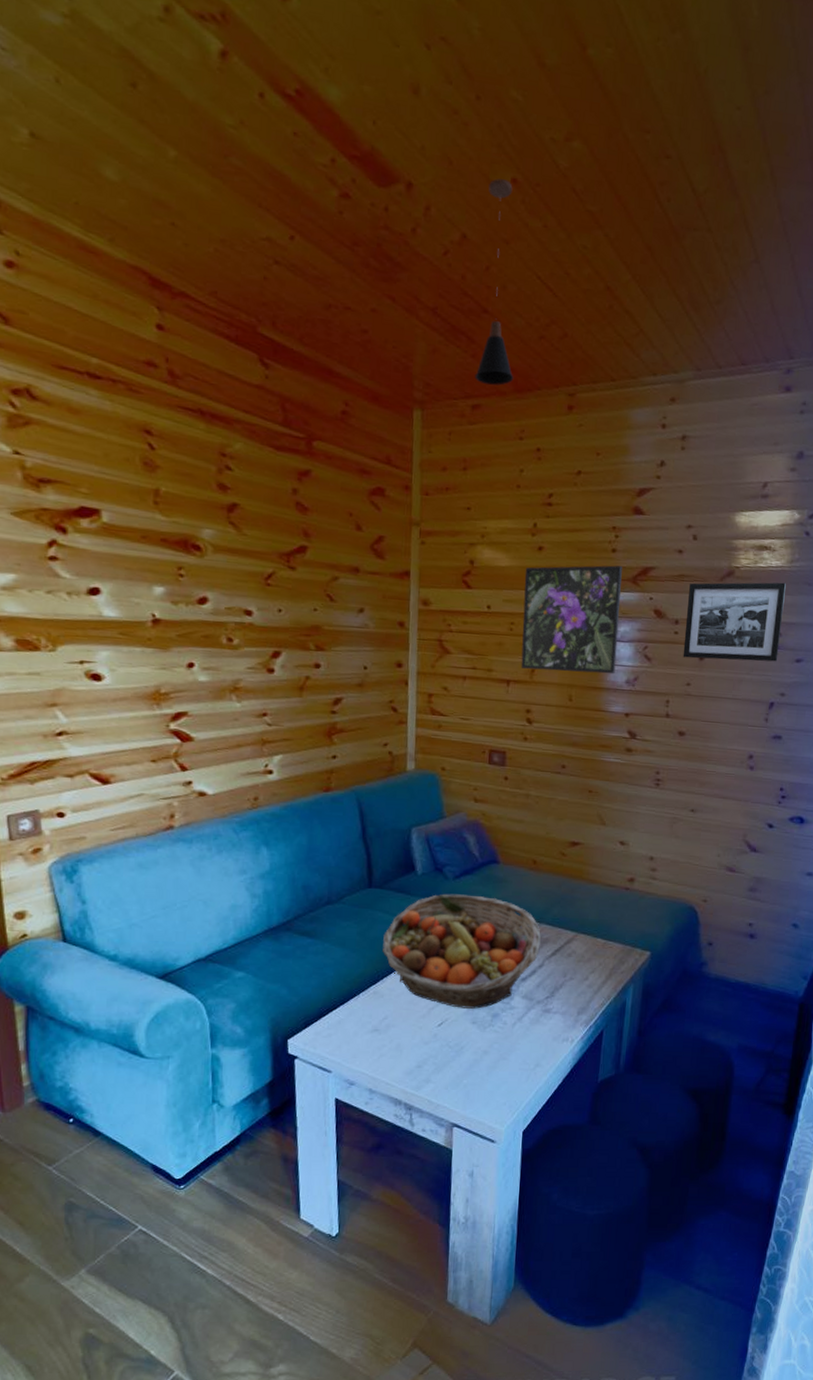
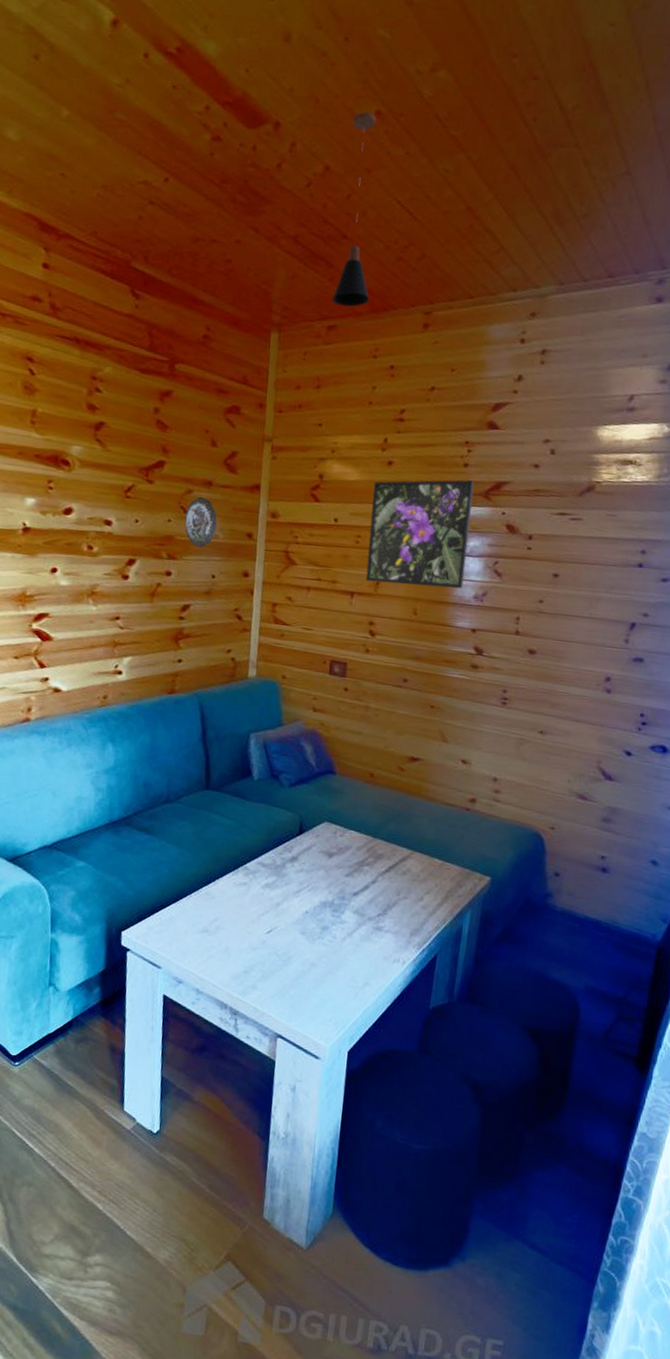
decorative plate: none [332,584,367,638] -> present [184,497,217,548]
fruit basket: present [383,894,541,1009] -> none [216,801,376,920]
picture frame: present [682,582,786,662] -> none [535,497,652,581]

